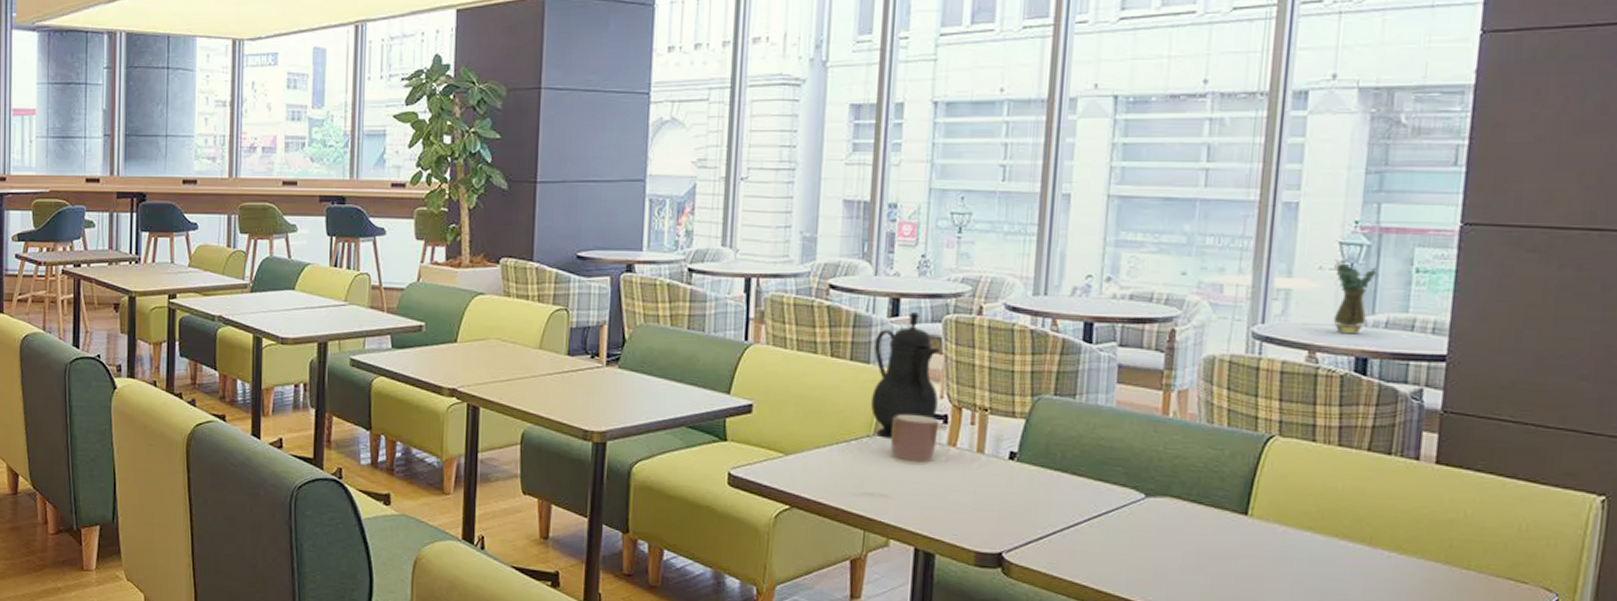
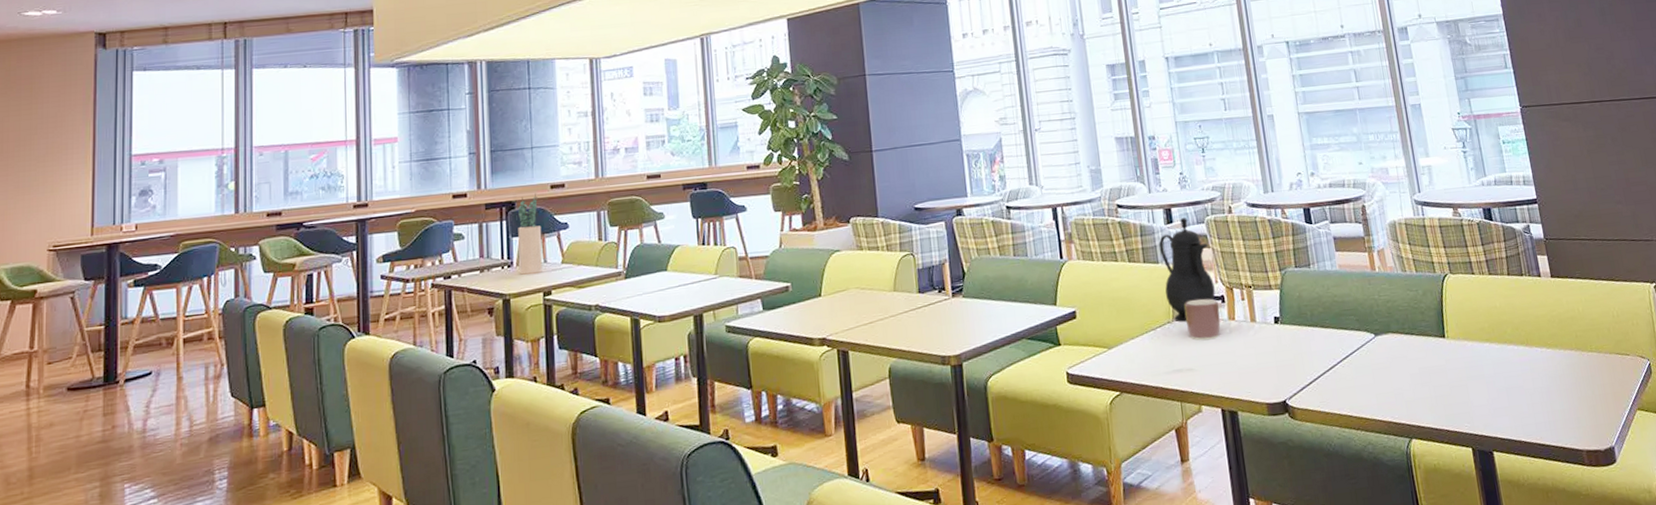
vase: none [147,187,171,275] -> present [518,193,542,276]
vase: present [1333,259,1376,334] -> none [1452,141,1482,193]

